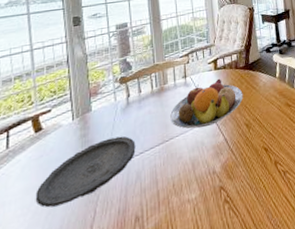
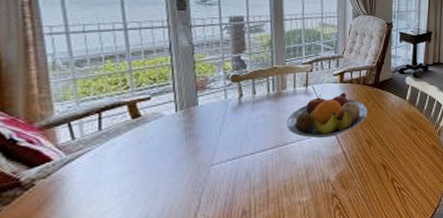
plate: present [35,136,136,208] -> none [134,134,247,192]

